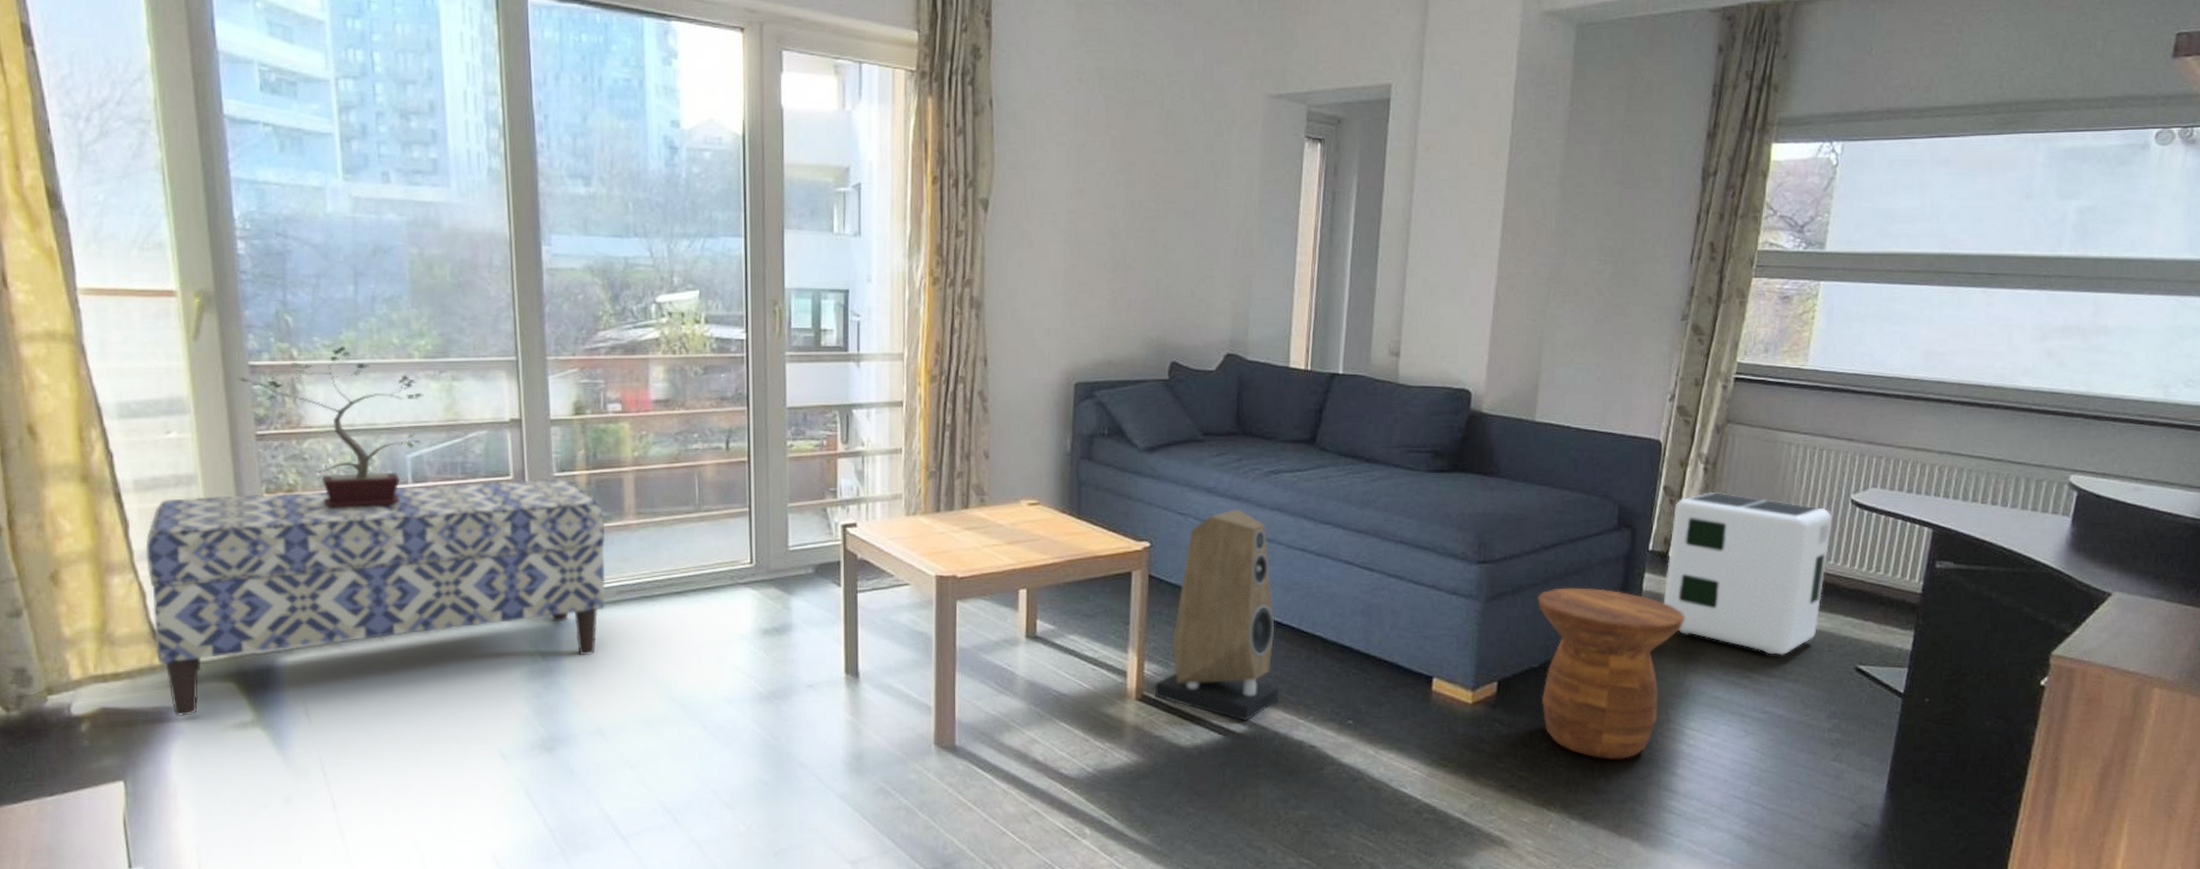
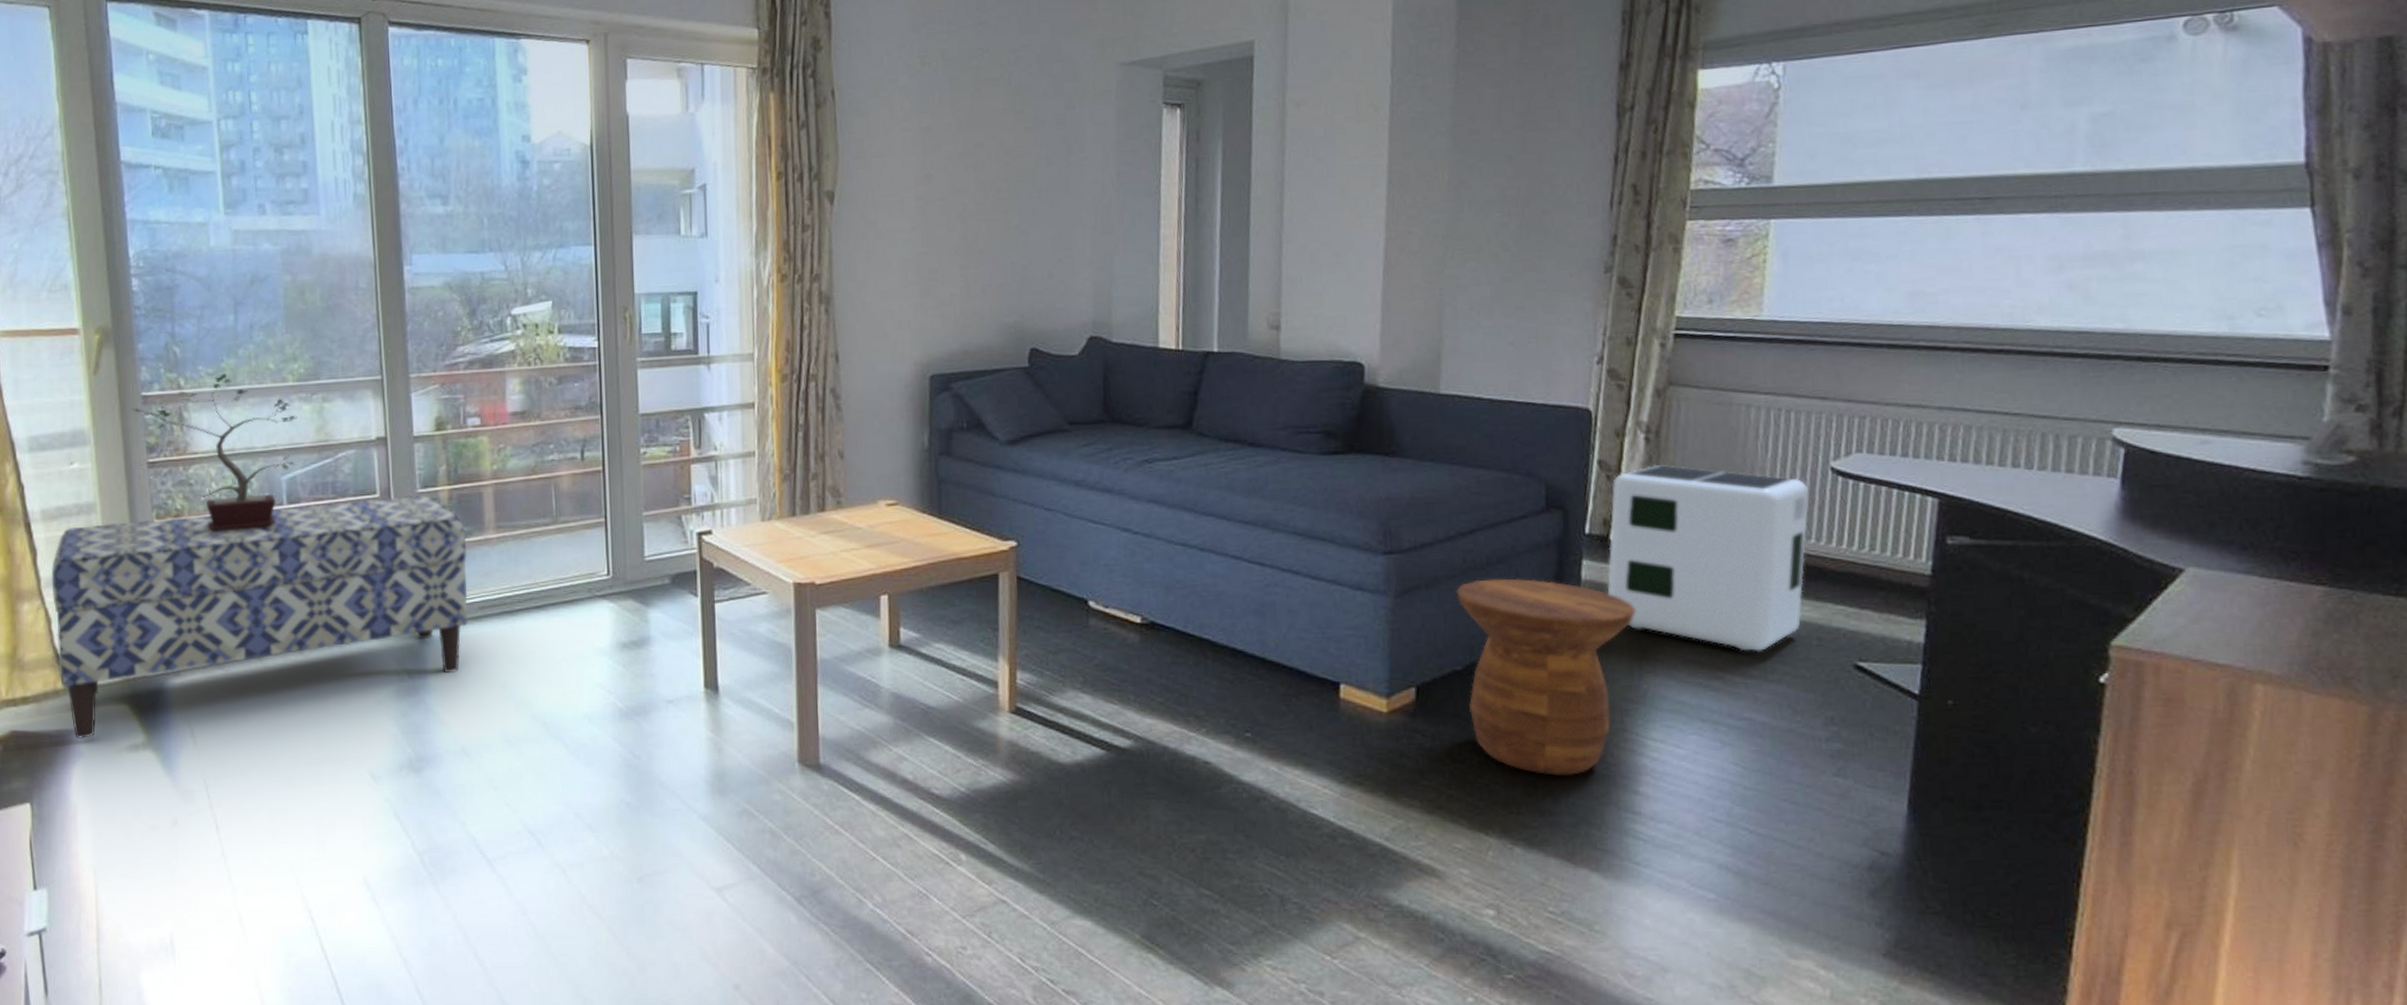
speaker: present [1154,508,1279,721] -> none [1028,502,1166,735]

